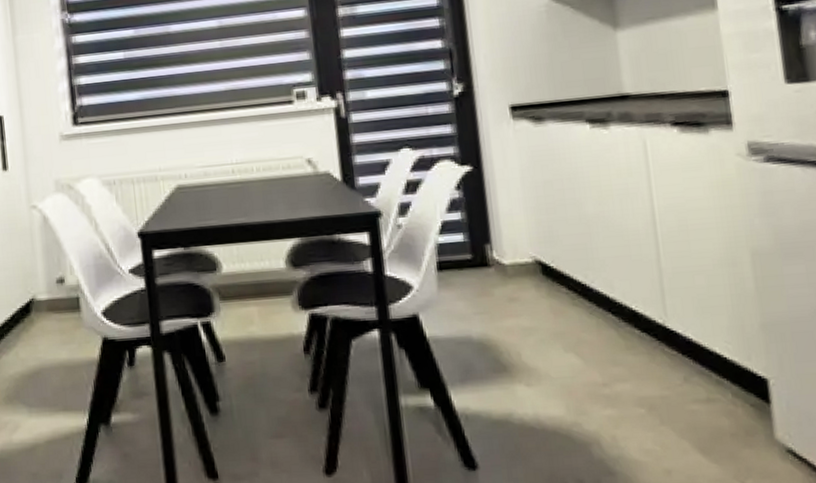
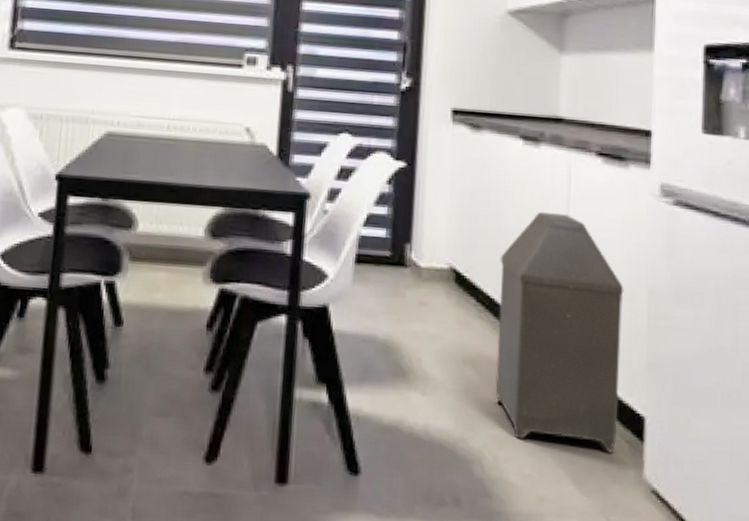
trash can: none [585,190,740,419] -> present [495,211,624,453]

